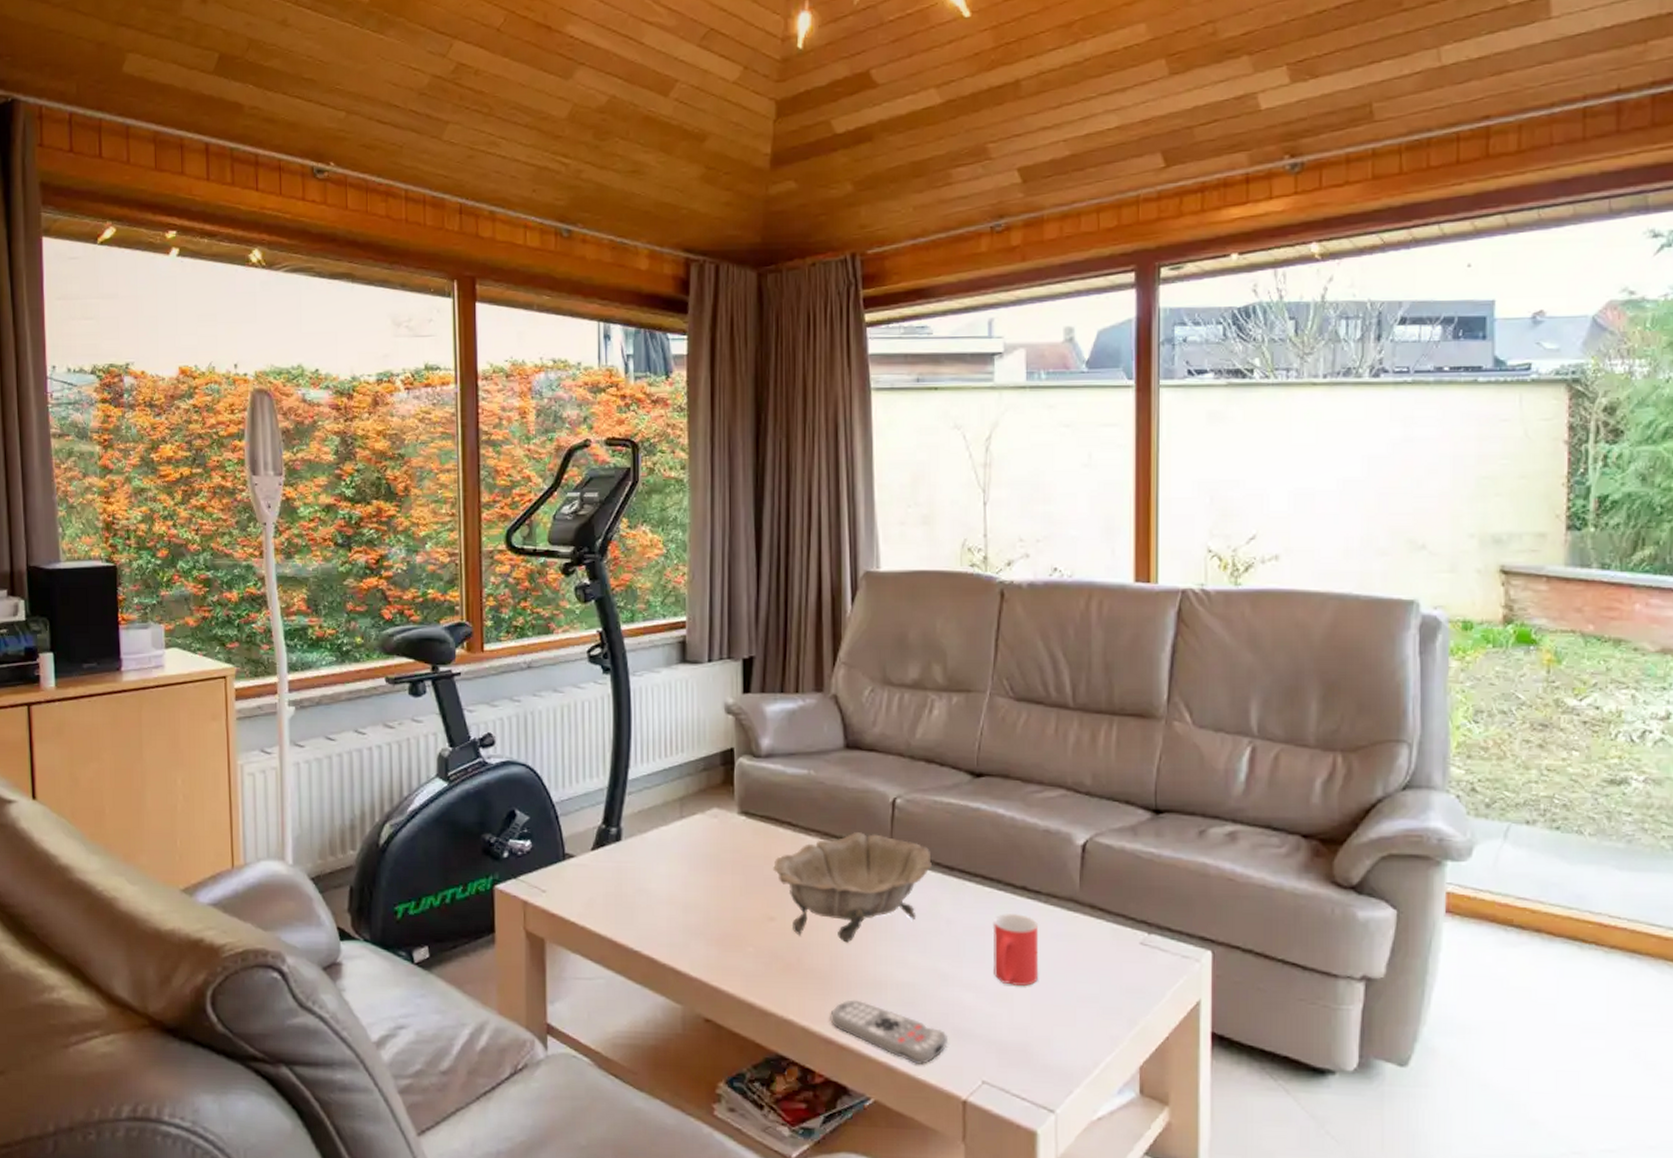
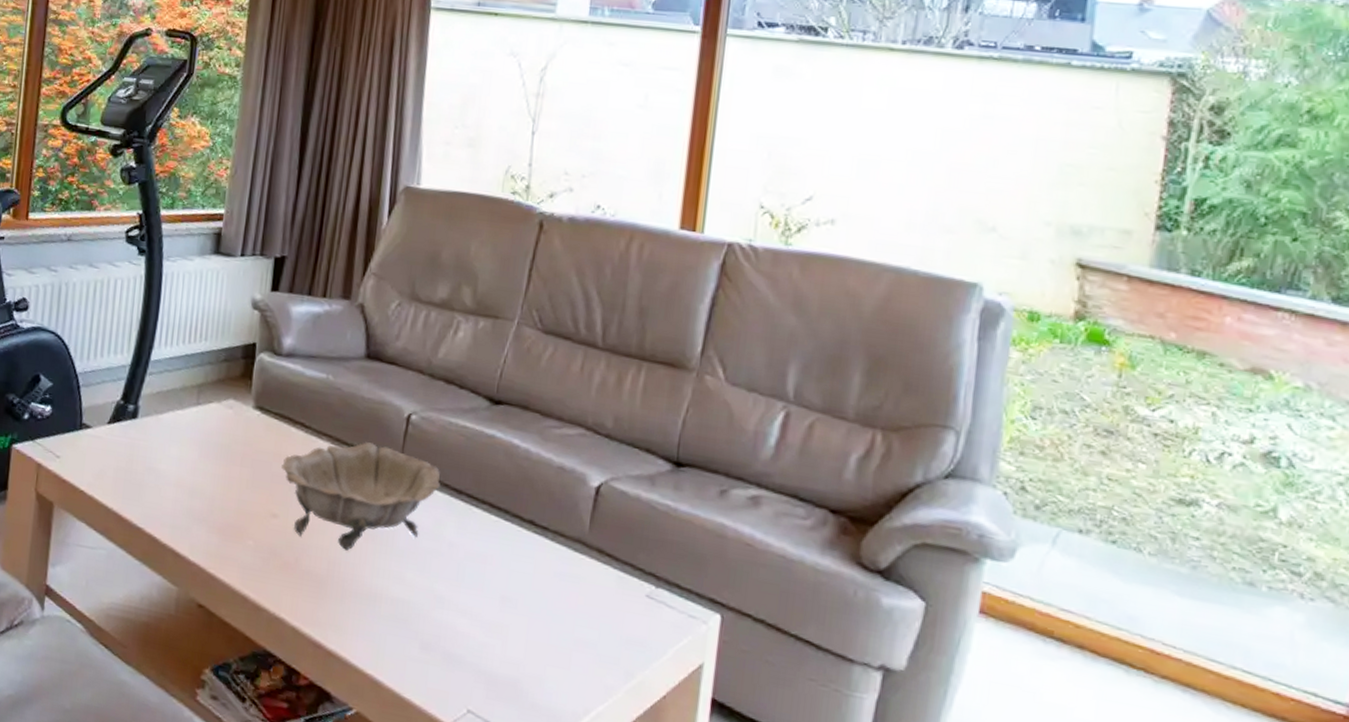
remote control: present [830,999,948,1064] -> none [321,607,437,683]
mug: present [992,914,1038,986] -> none [491,545,542,621]

